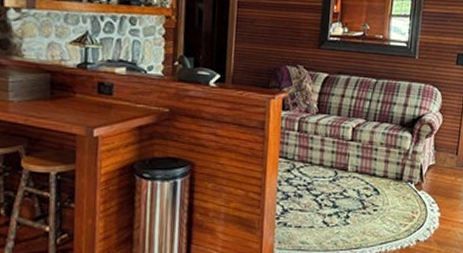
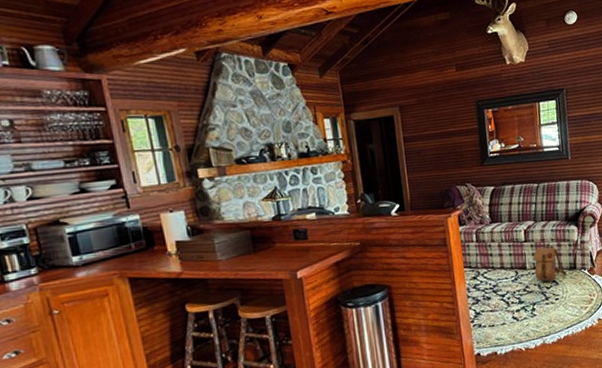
backpack: none [356,148,391,190] -> present [533,245,567,282]

